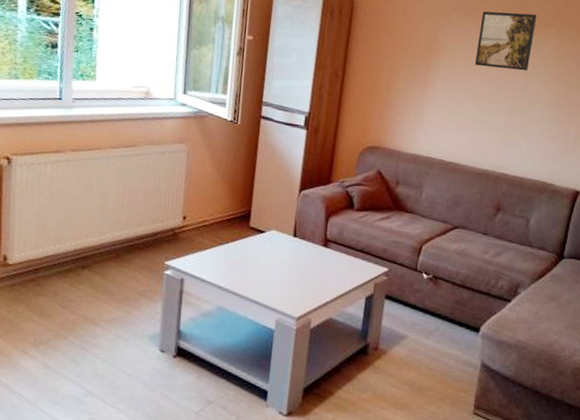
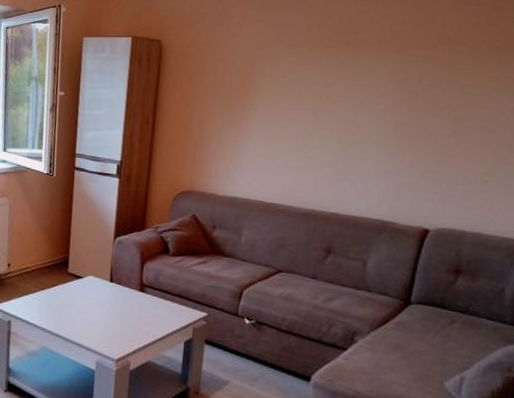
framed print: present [475,11,537,71] -> none [297,37,370,101]

